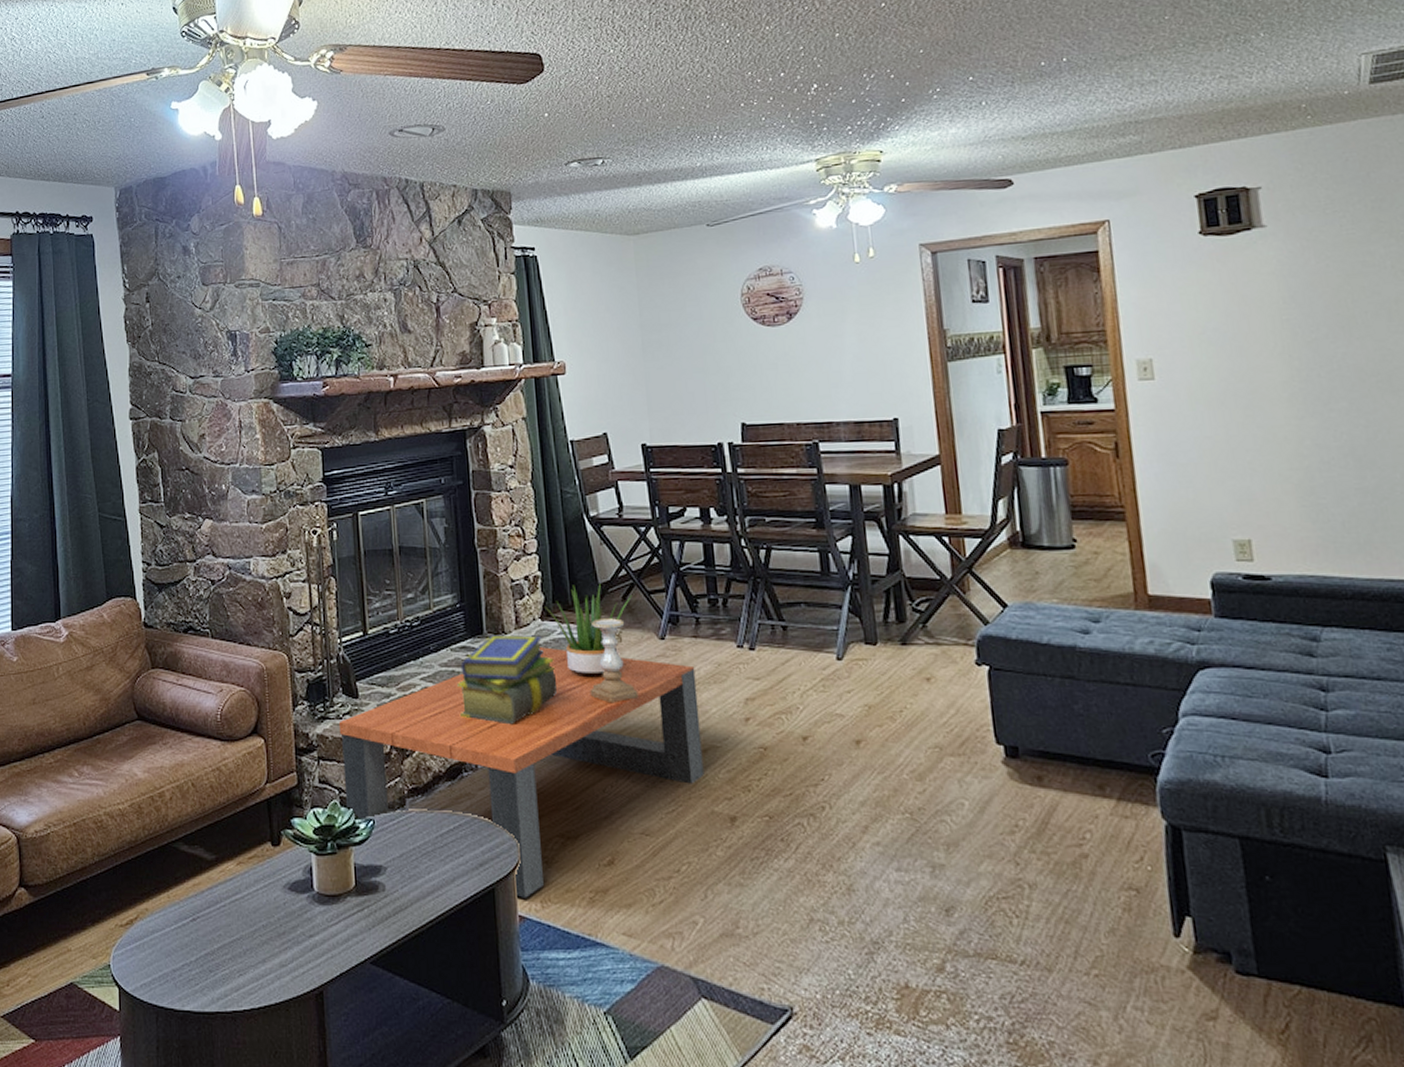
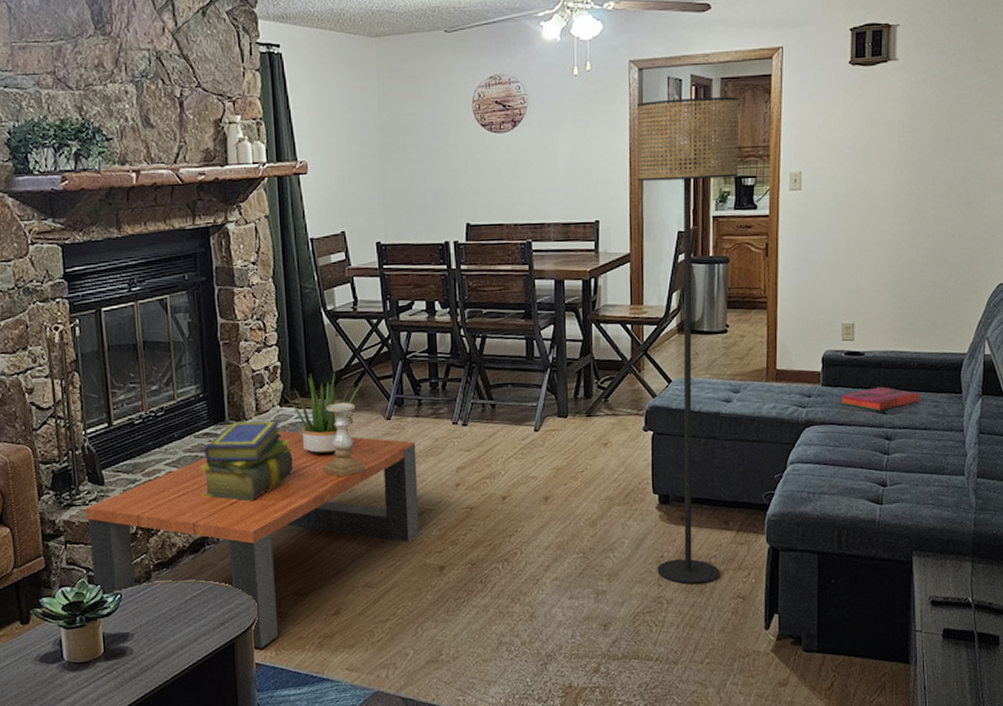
floor lamp: none [932,277,1100,866] -> present [636,97,739,584]
hardback book: none [1244,621,1364,653] -> present [840,386,920,411]

